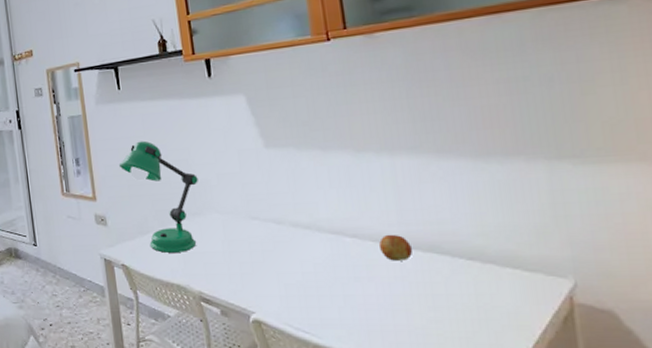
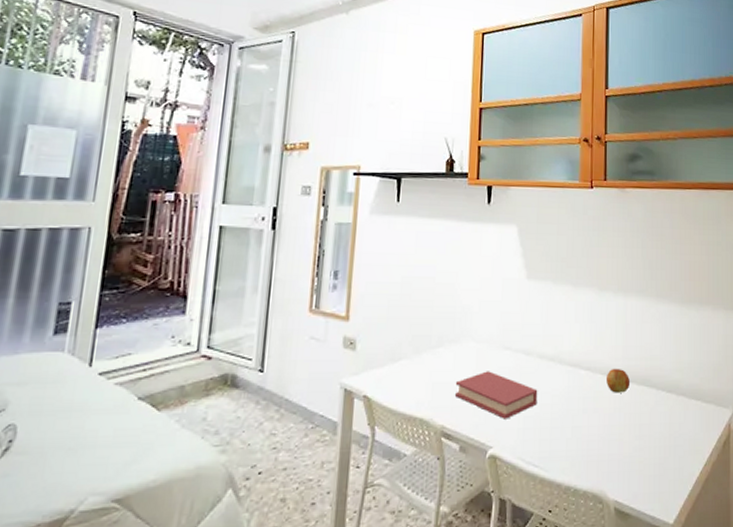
desk lamp: present [118,140,198,253] -> none [382,259,461,383]
book: none [206,241,298,287] -> present [456,371,538,419]

